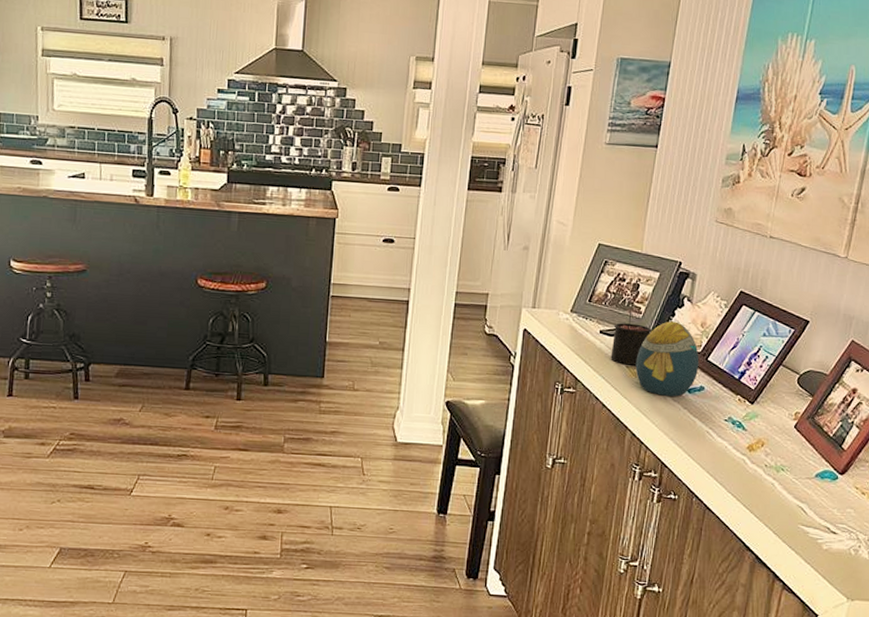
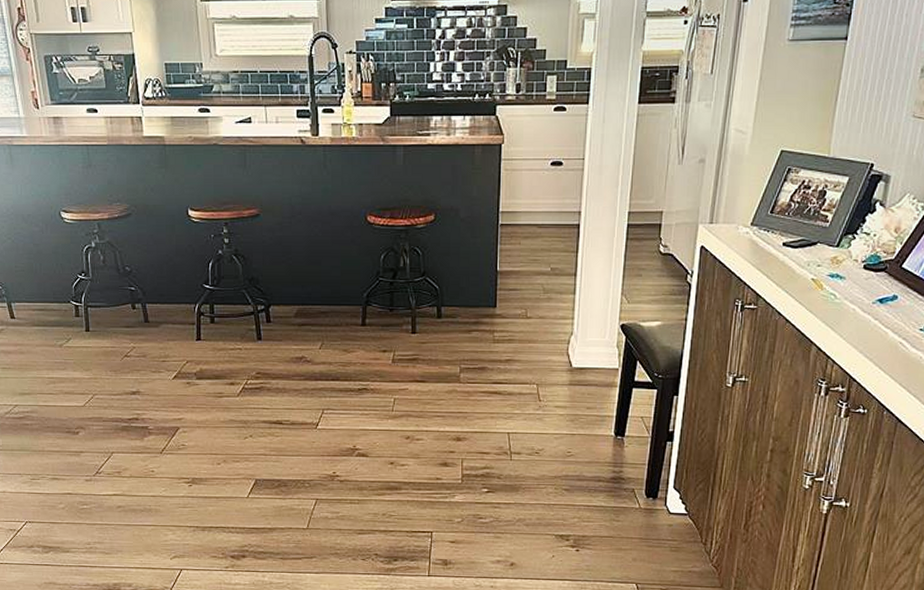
candle: present [610,312,652,366] -> none [794,221,840,277]
decorative egg: present [635,321,700,397] -> none [821,228,893,307]

